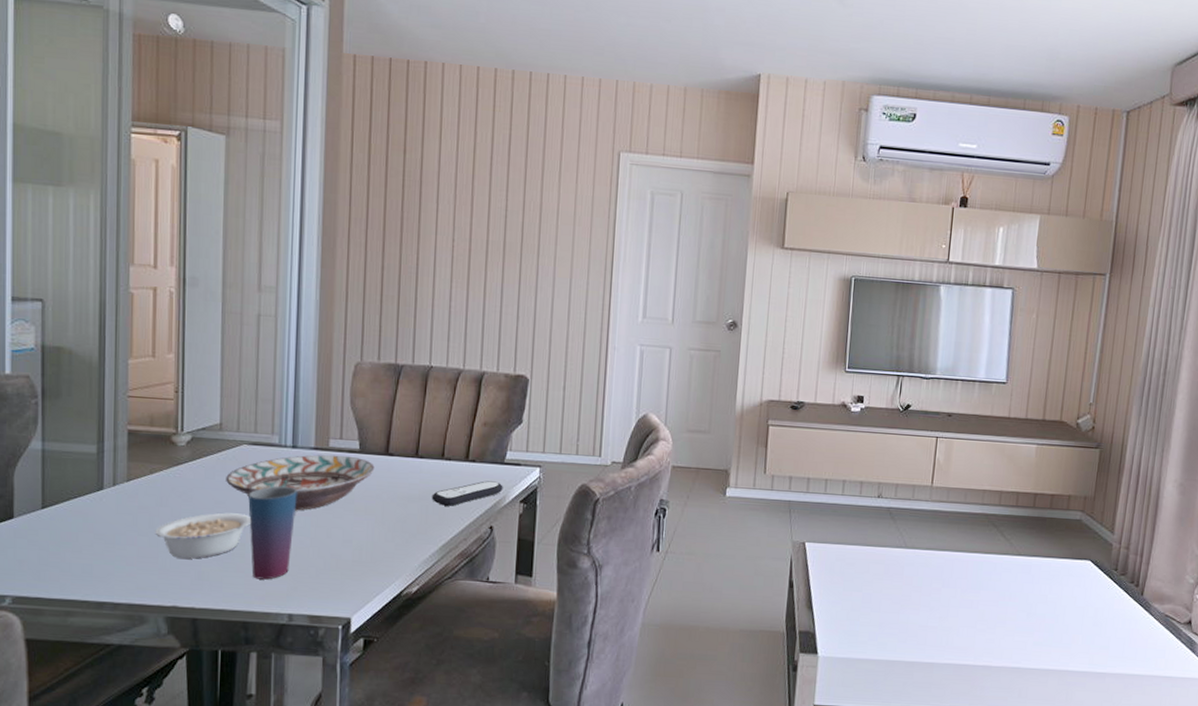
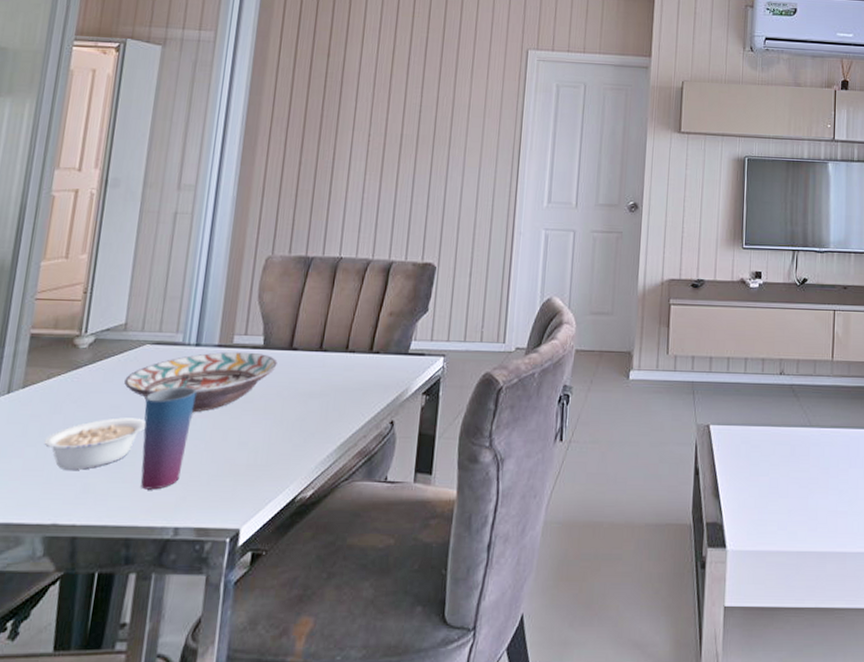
remote control: present [431,481,503,506] -> none [333,373,406,401]

